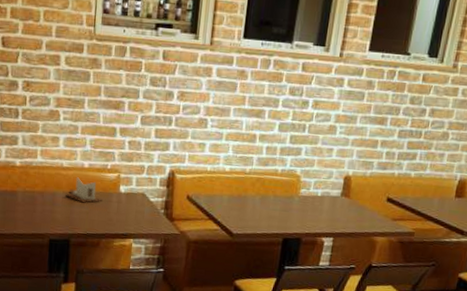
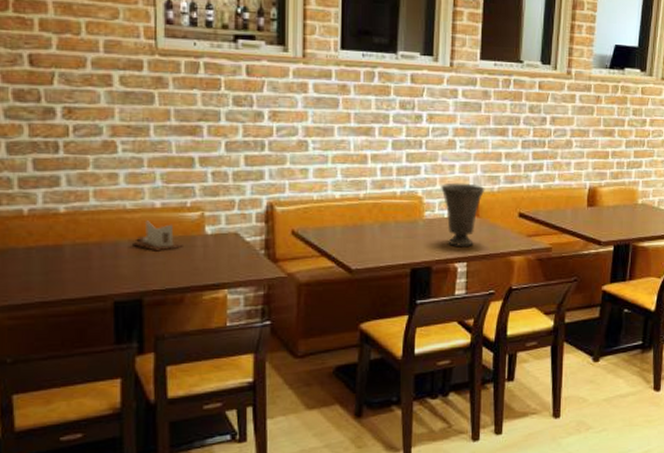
vase: none [317,165,359,225] -> present [440,183,485,248]

